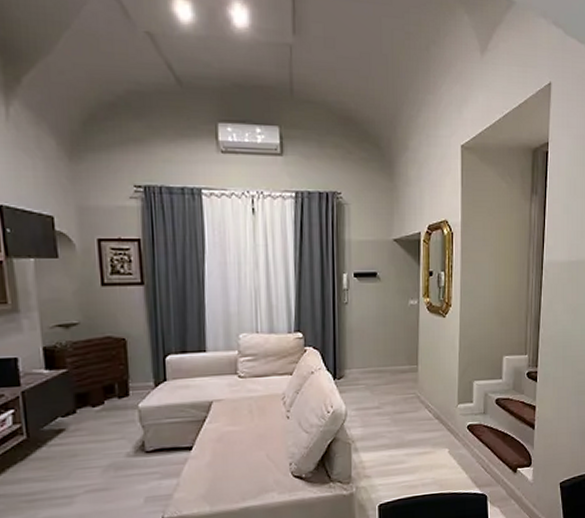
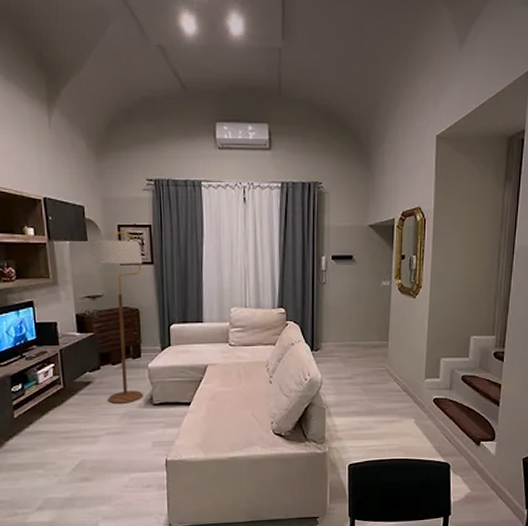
floor lamp: none [65,247,133,454] -> present [92,232,143,404]

